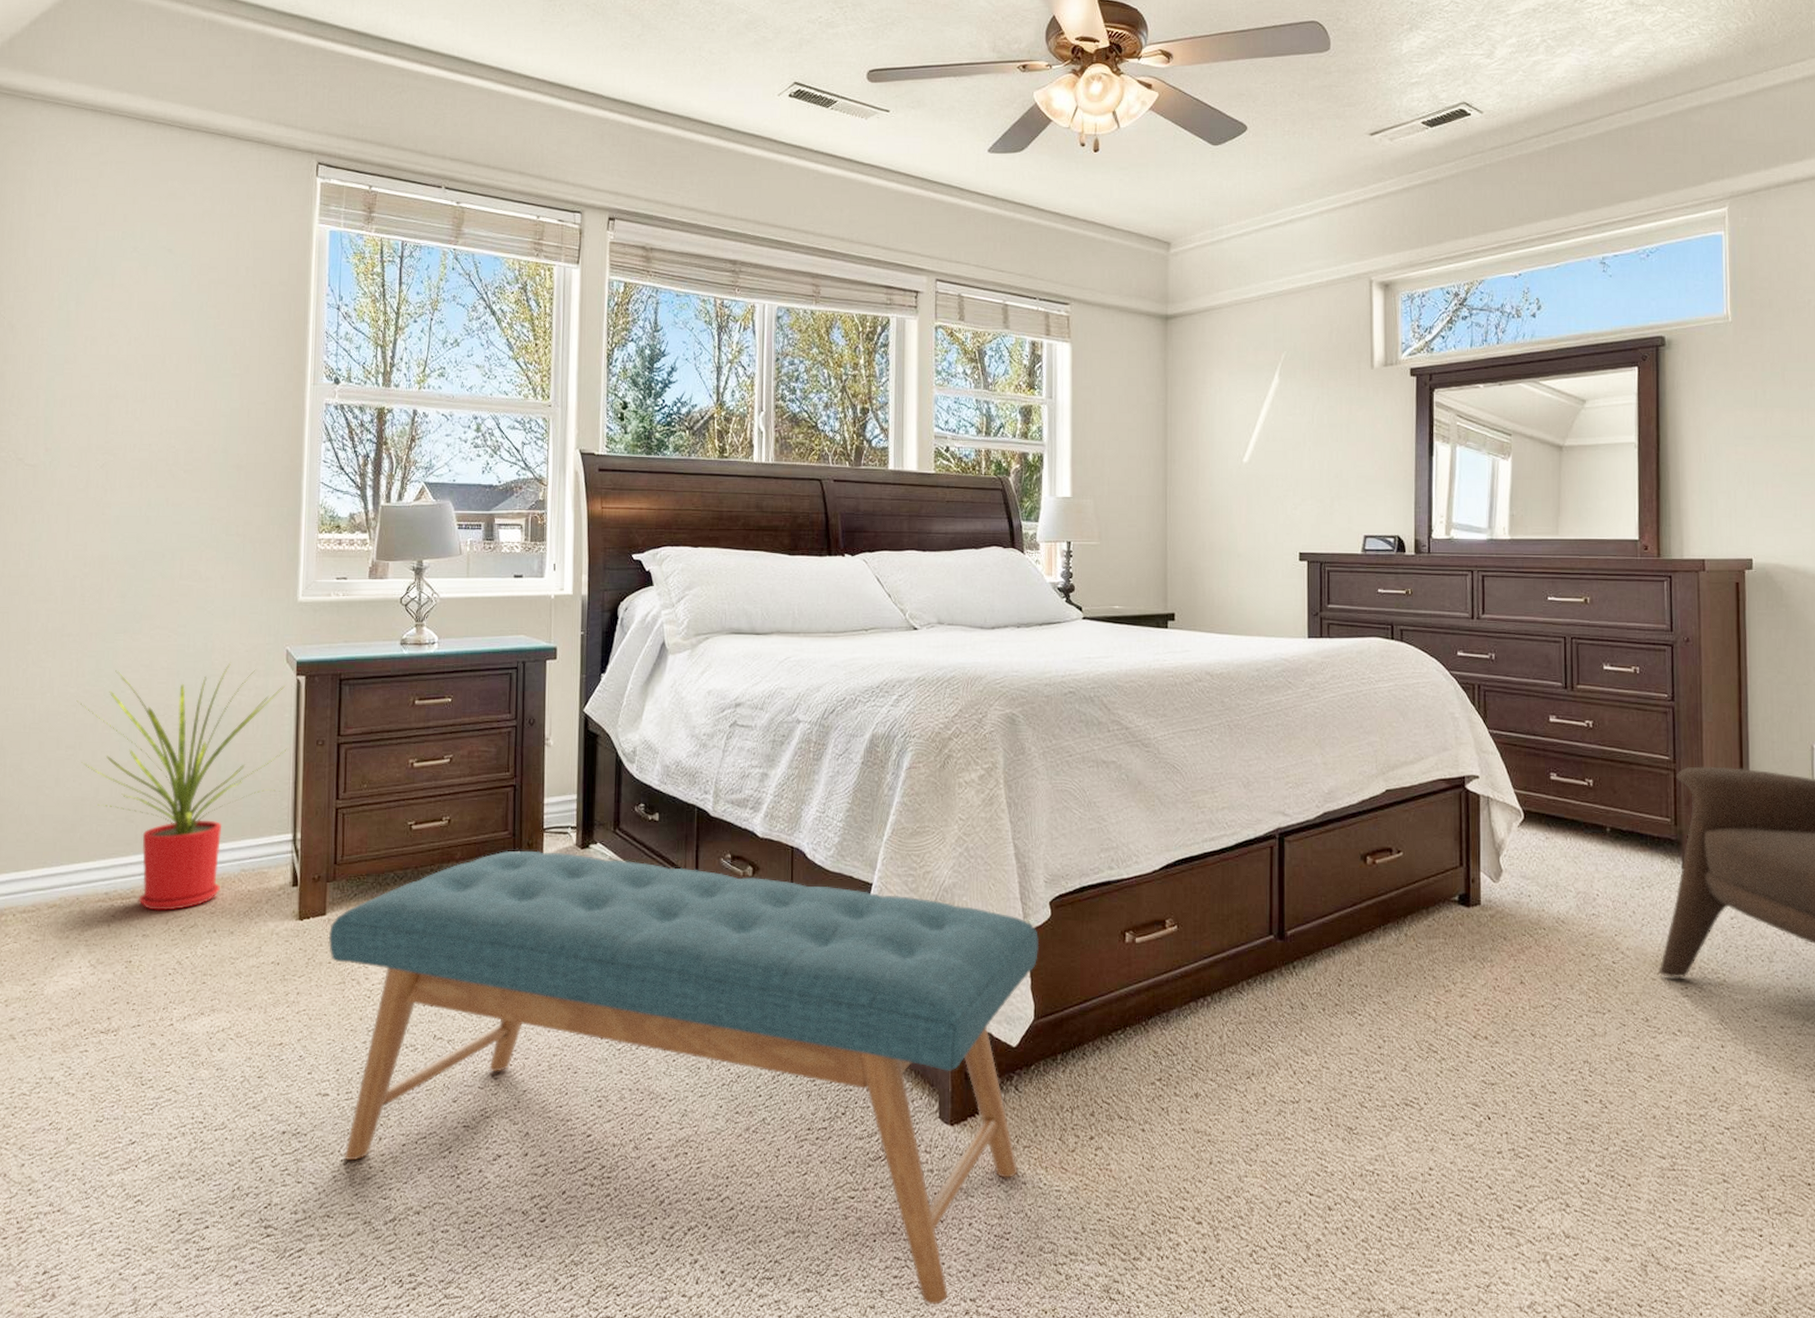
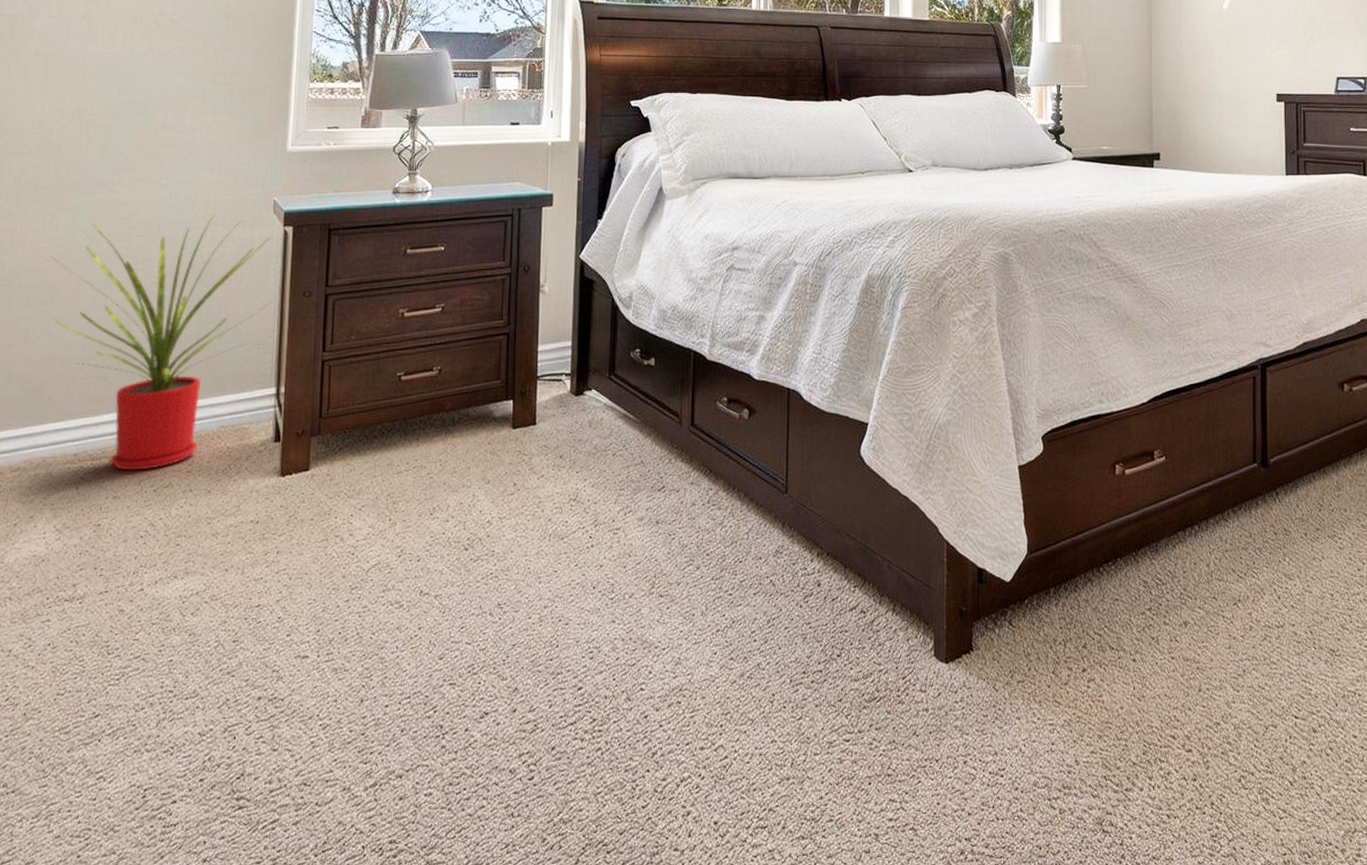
bench: present [328,850,1040,1304] -> none [311,399,1032,846]

